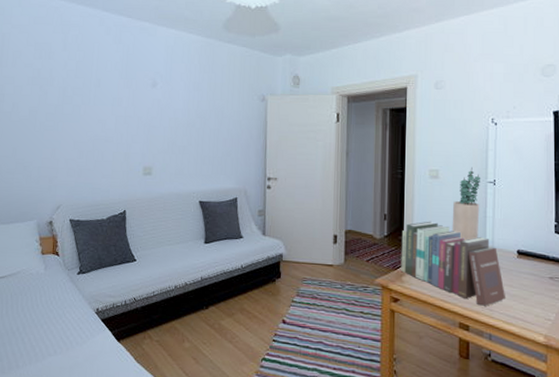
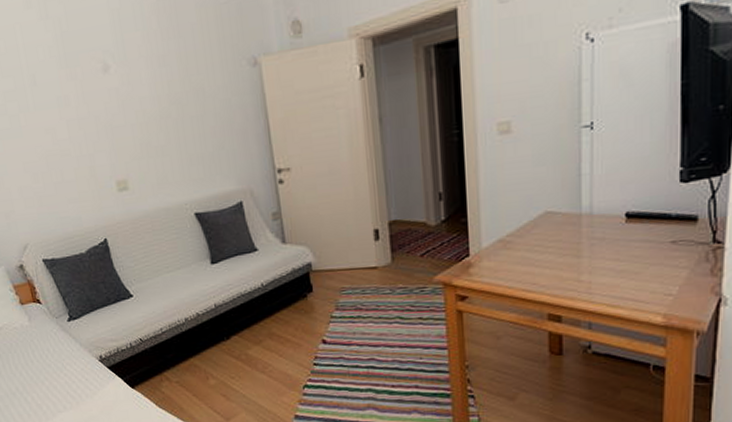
books: present [400,221,506,306] -> none [464,192,611,290]
vase: present [452,166,481,240] -> none [532,108,573,211]

